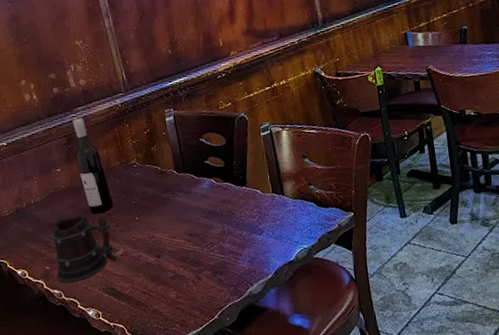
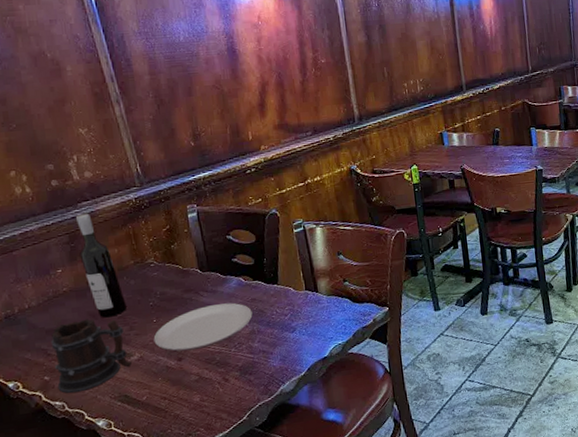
plate: none [135,203,223,249] -> present [153,303,253,352]

